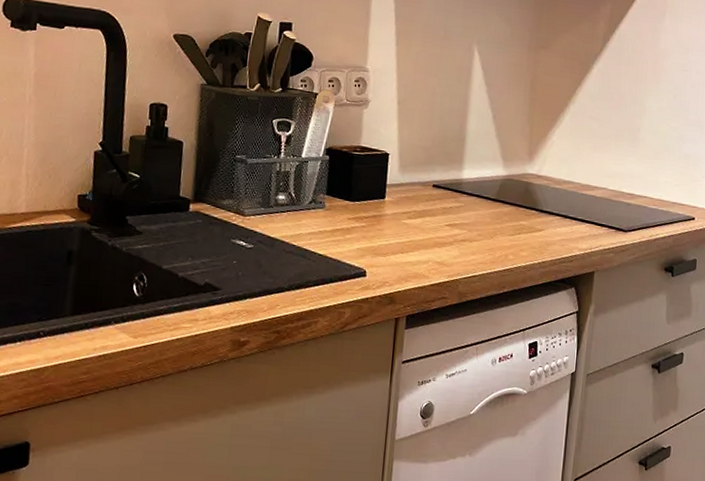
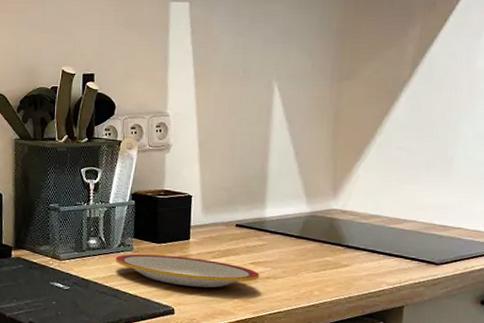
plate: none [305,211,455,250] -> present [115,253,259,288]

